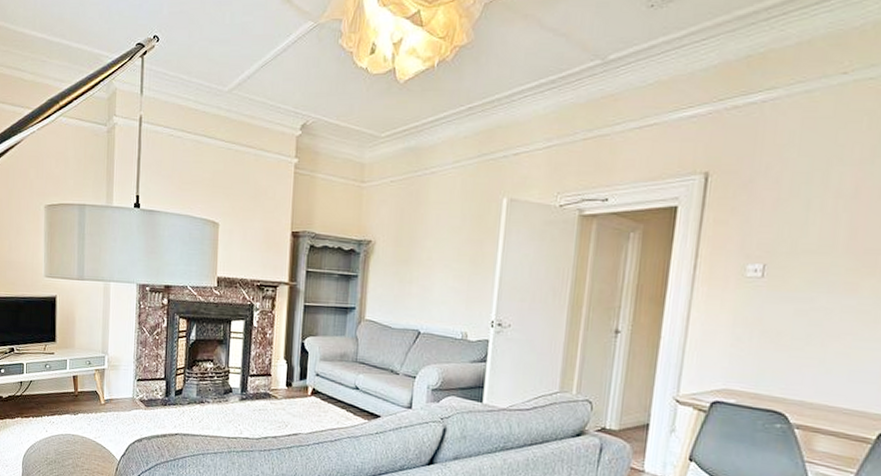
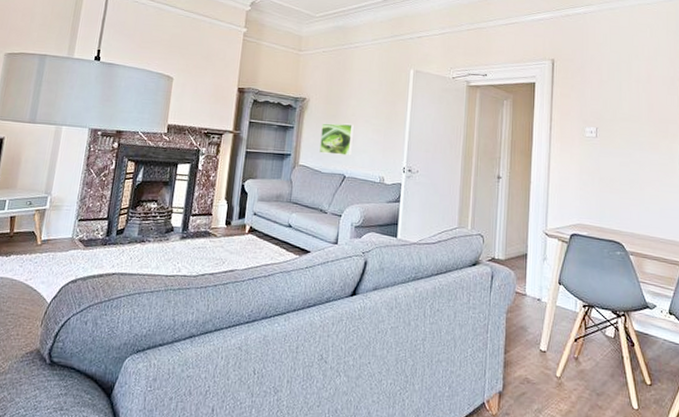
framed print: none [389,269,430,308] -> present [319,123,354,156]

